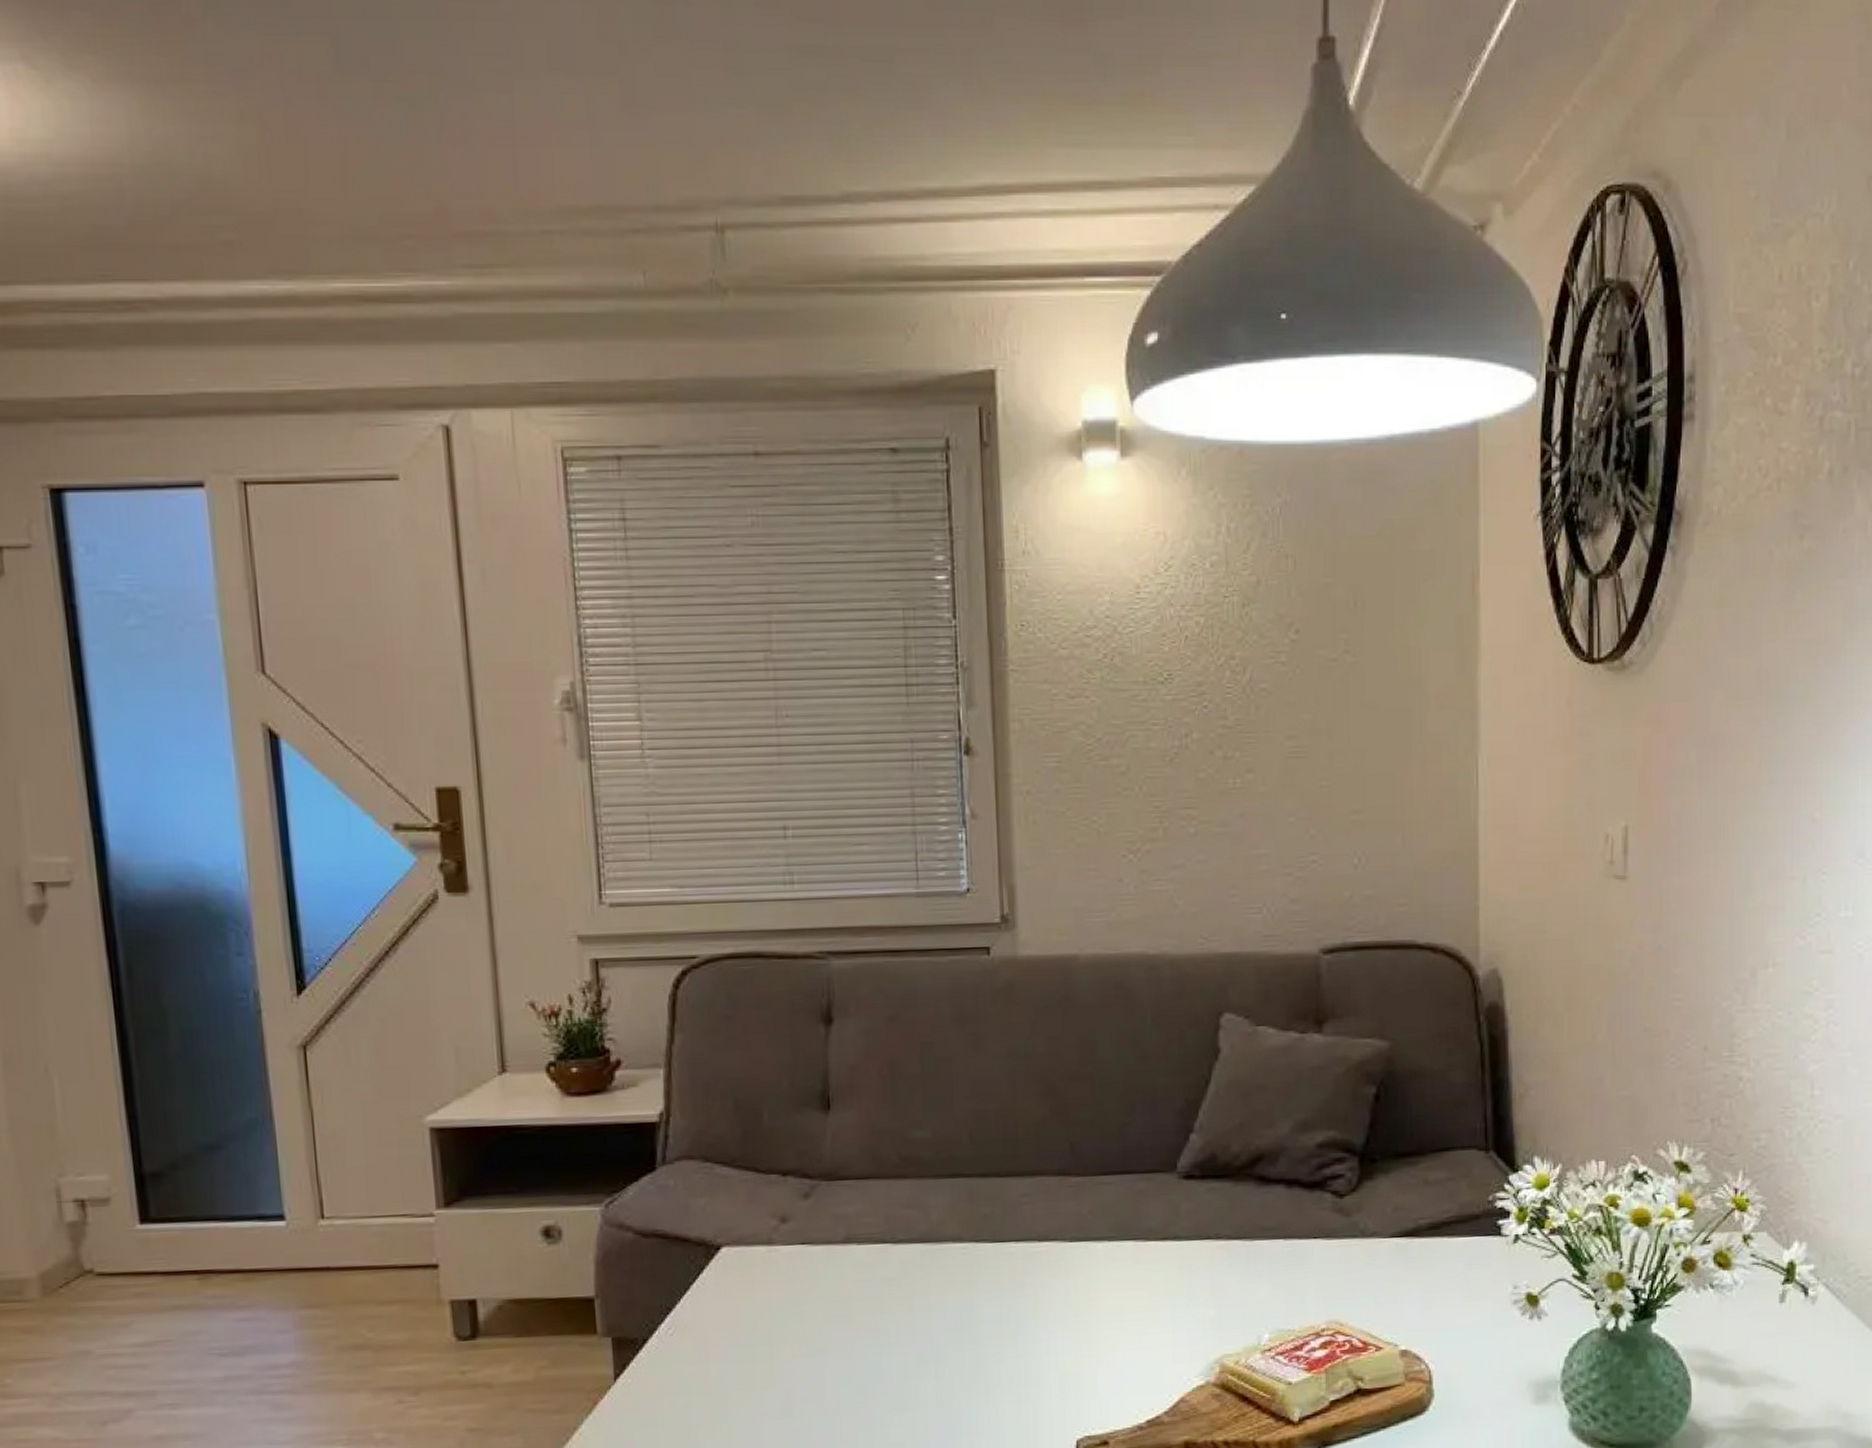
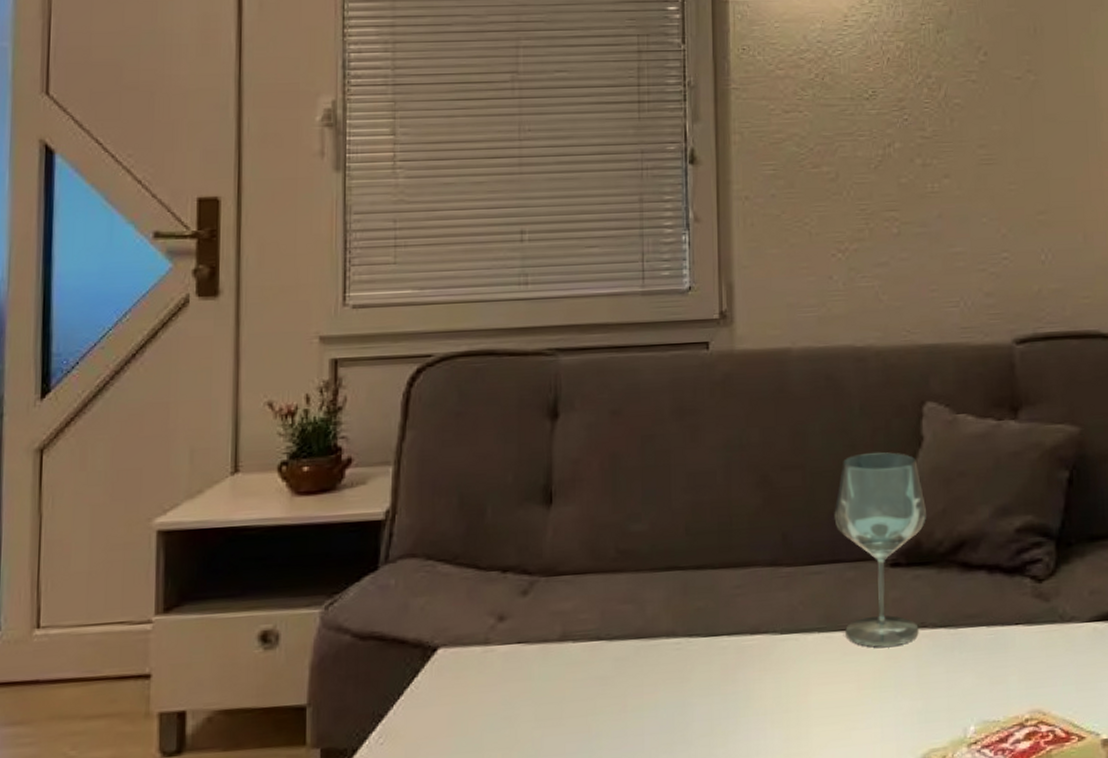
wine glass: none [1125,1064,1223,1257] -> present [834,452,927,647]

